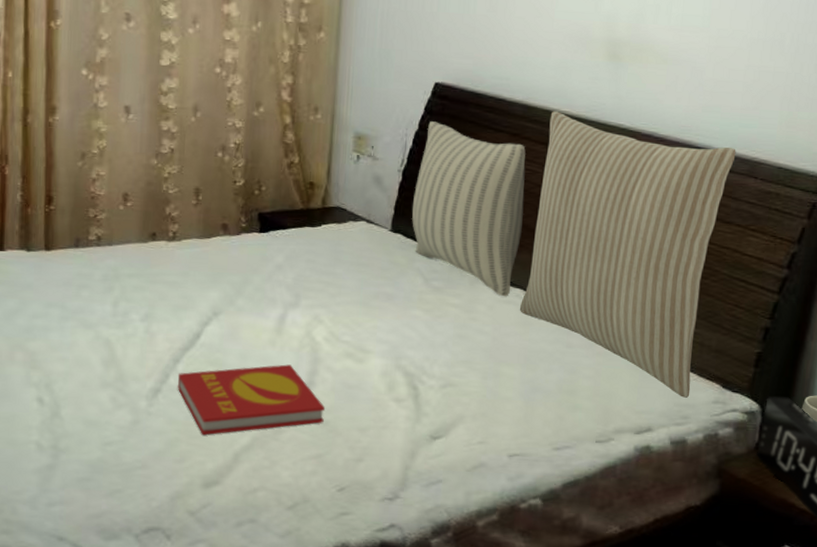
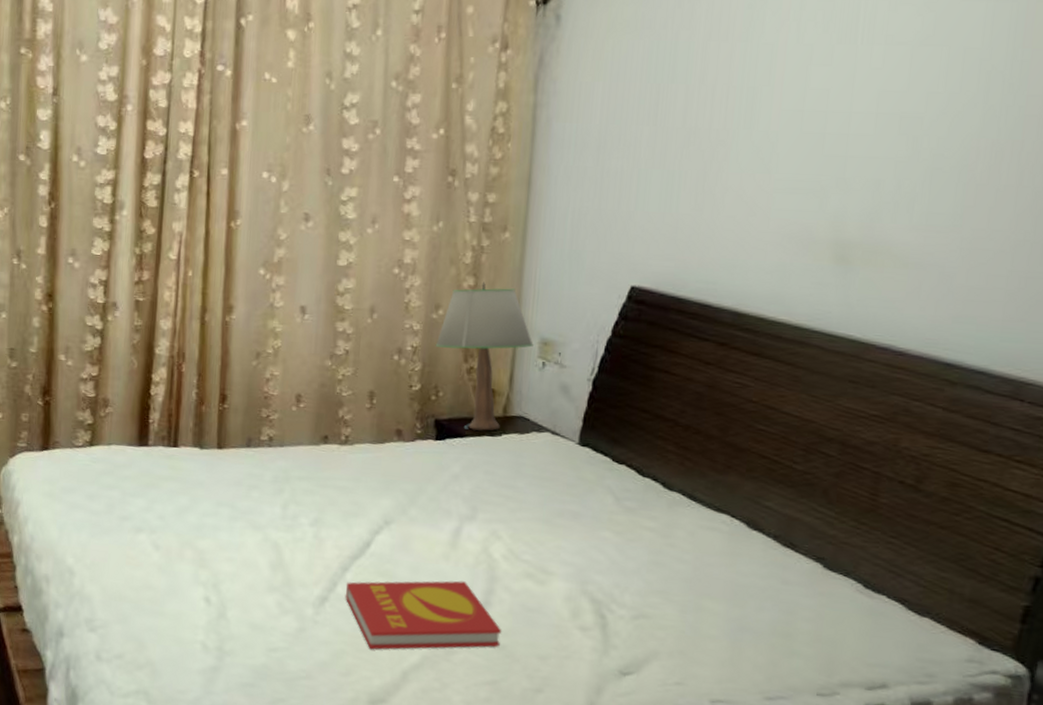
table lamp: none [257,80,349,222] -> present [435,281,534,431]
pillow: present [412,121,526,297] -> none [602,328,735,523]
pillow: present [520,111,736,398] -> none [726,319,996,653]

